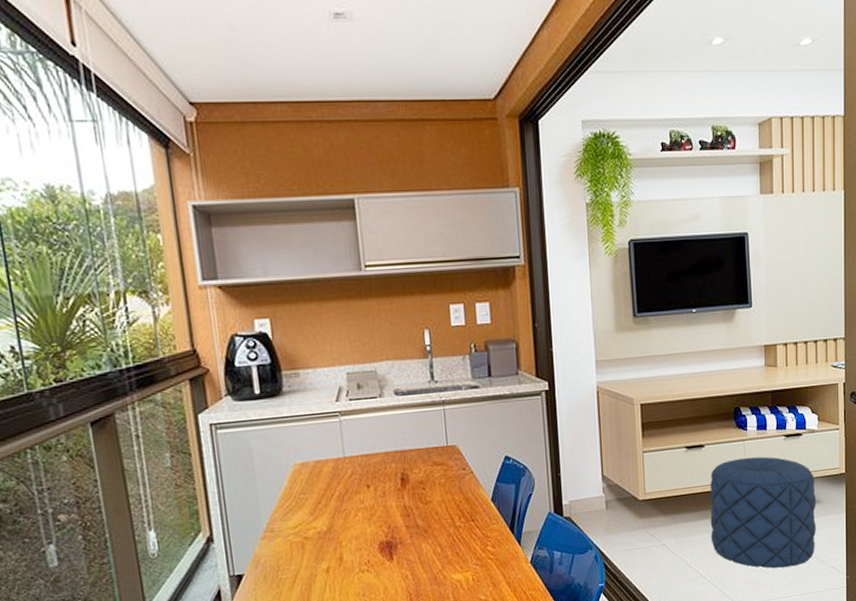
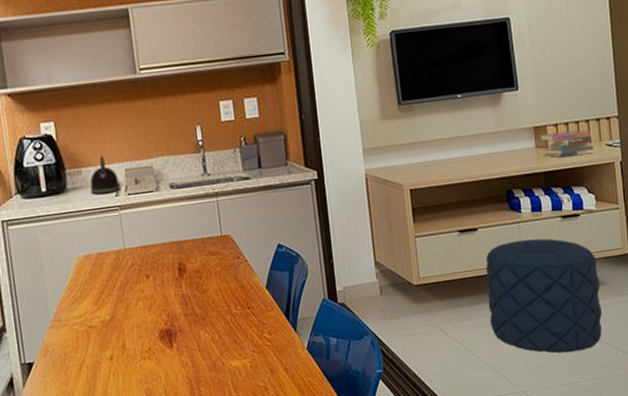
kettle: none [308,358,342,400] -> present [90,156,121,195]
books: none [768,350,820,378] -> present [539,130,595,158]

